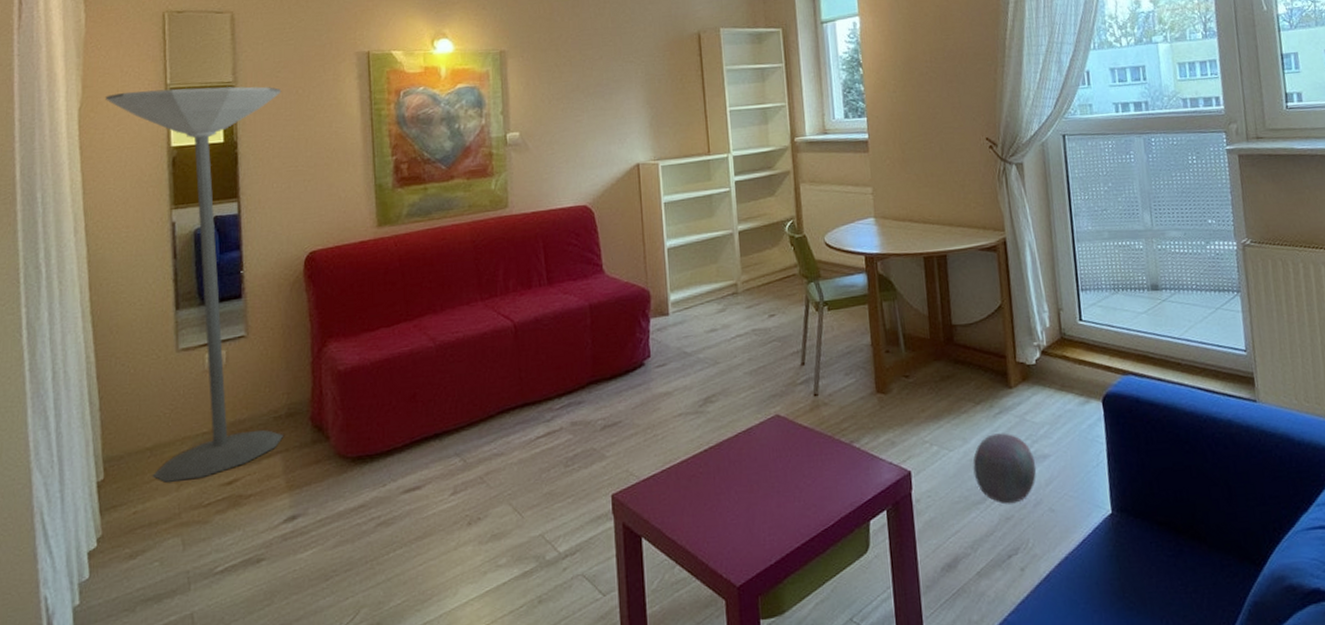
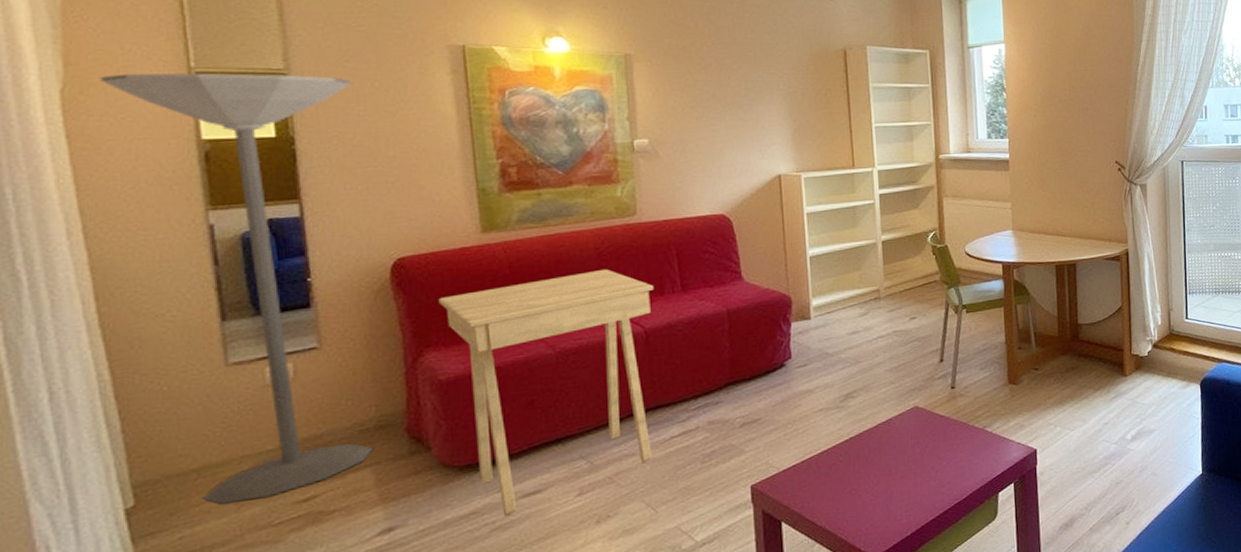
side table: none [340,261,523,512] -> present [438,268,654,517]
decorative ball: present [972,433,1037,504] -> none [1090,413,1144,472]

